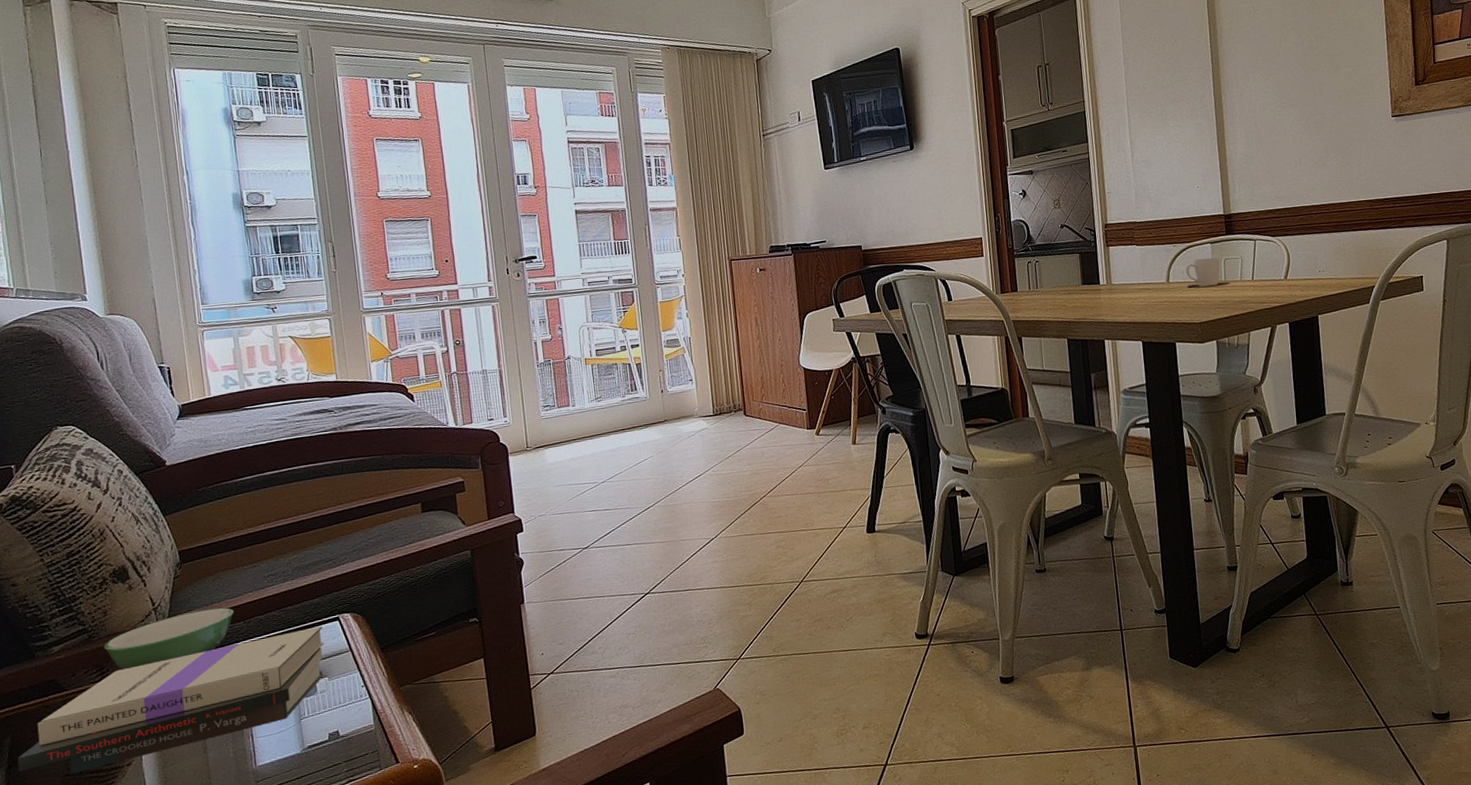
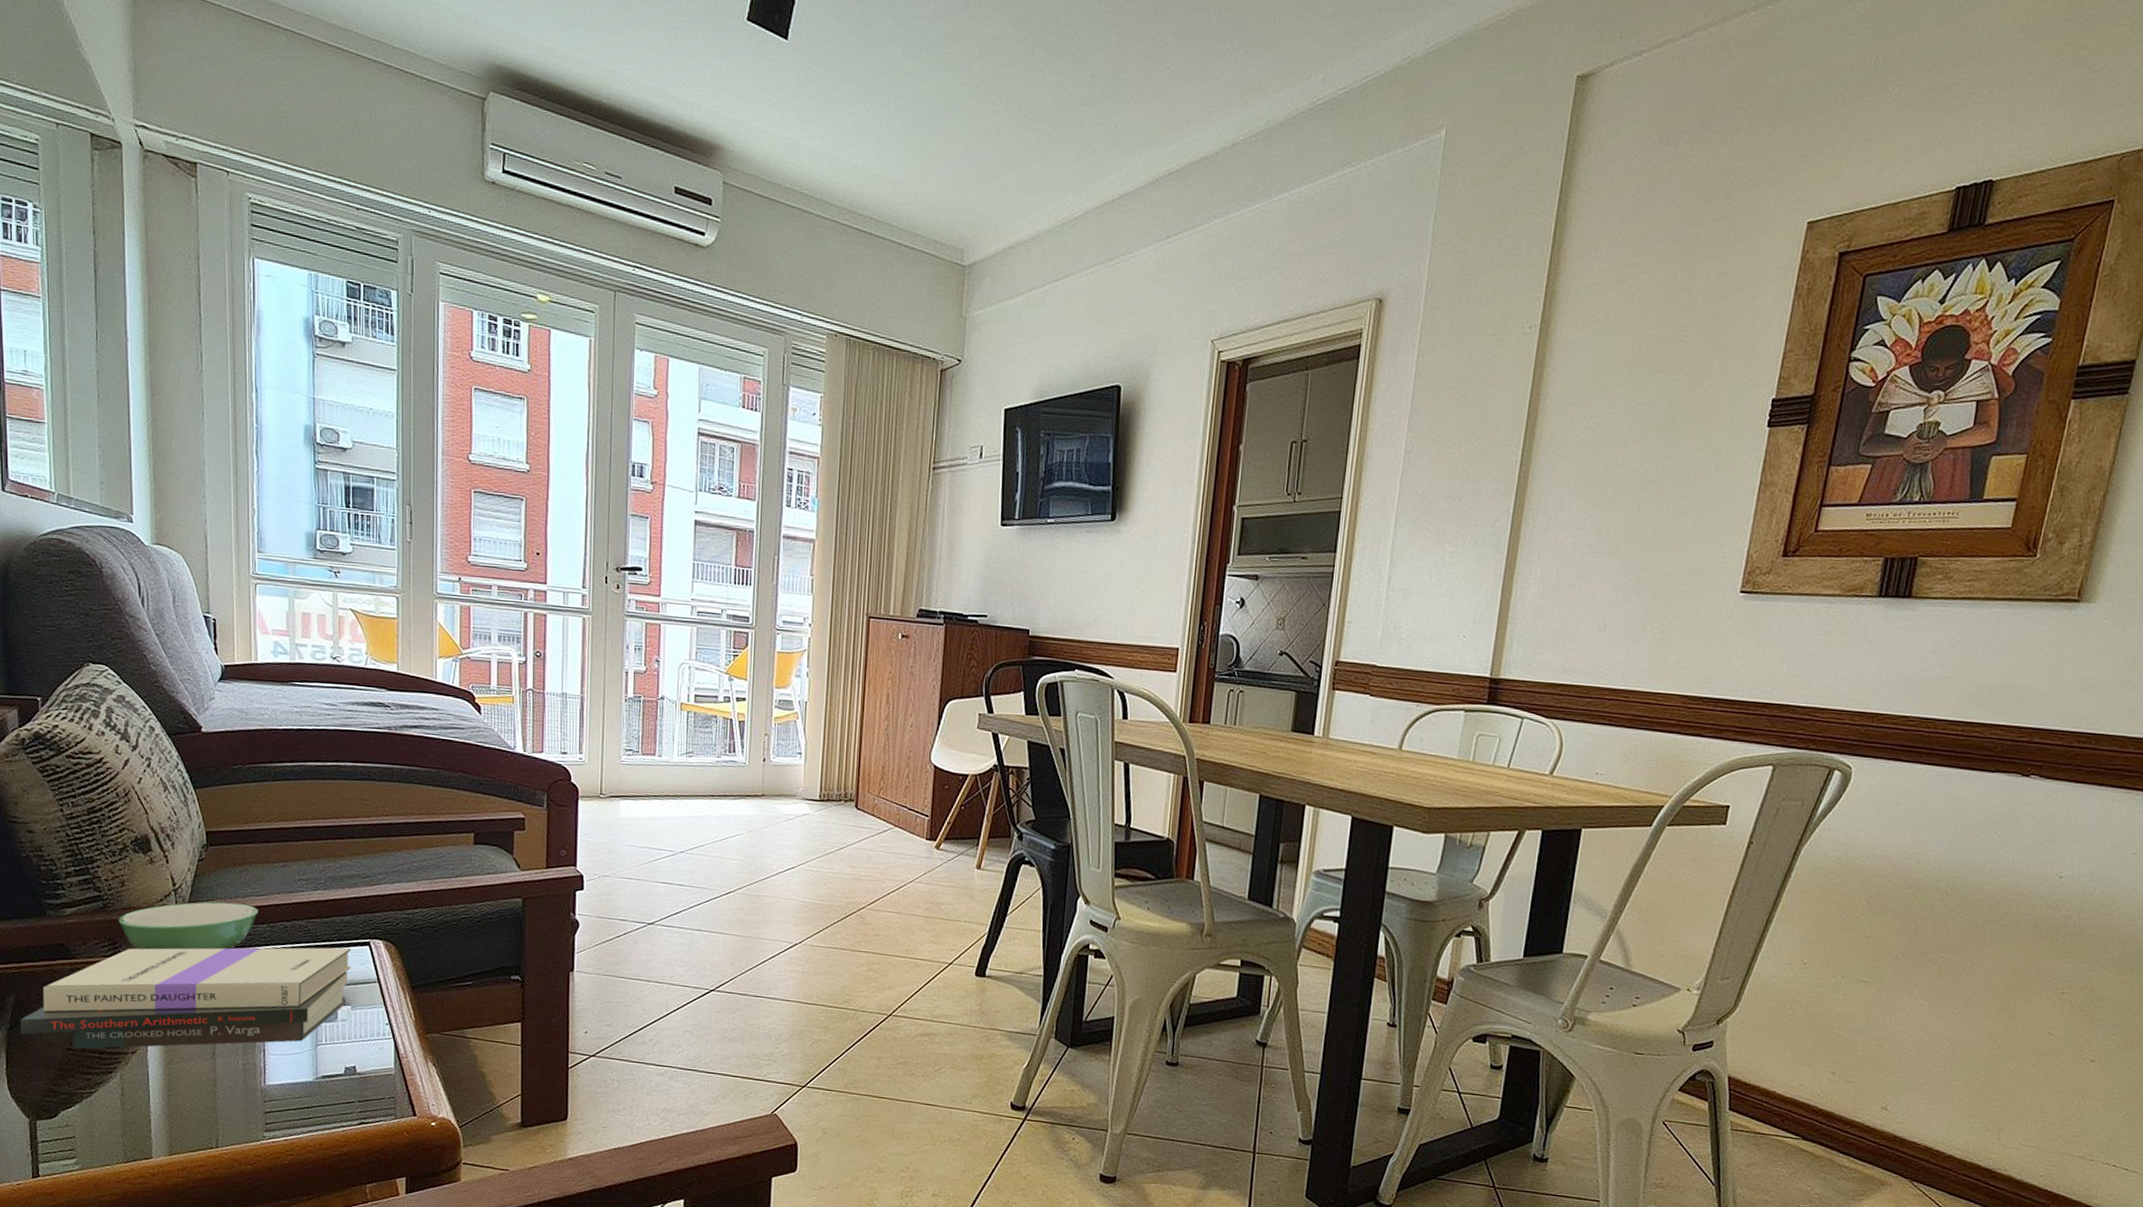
cup: present [1186,257,1231,288] -> none [1422,727,1479,768]

